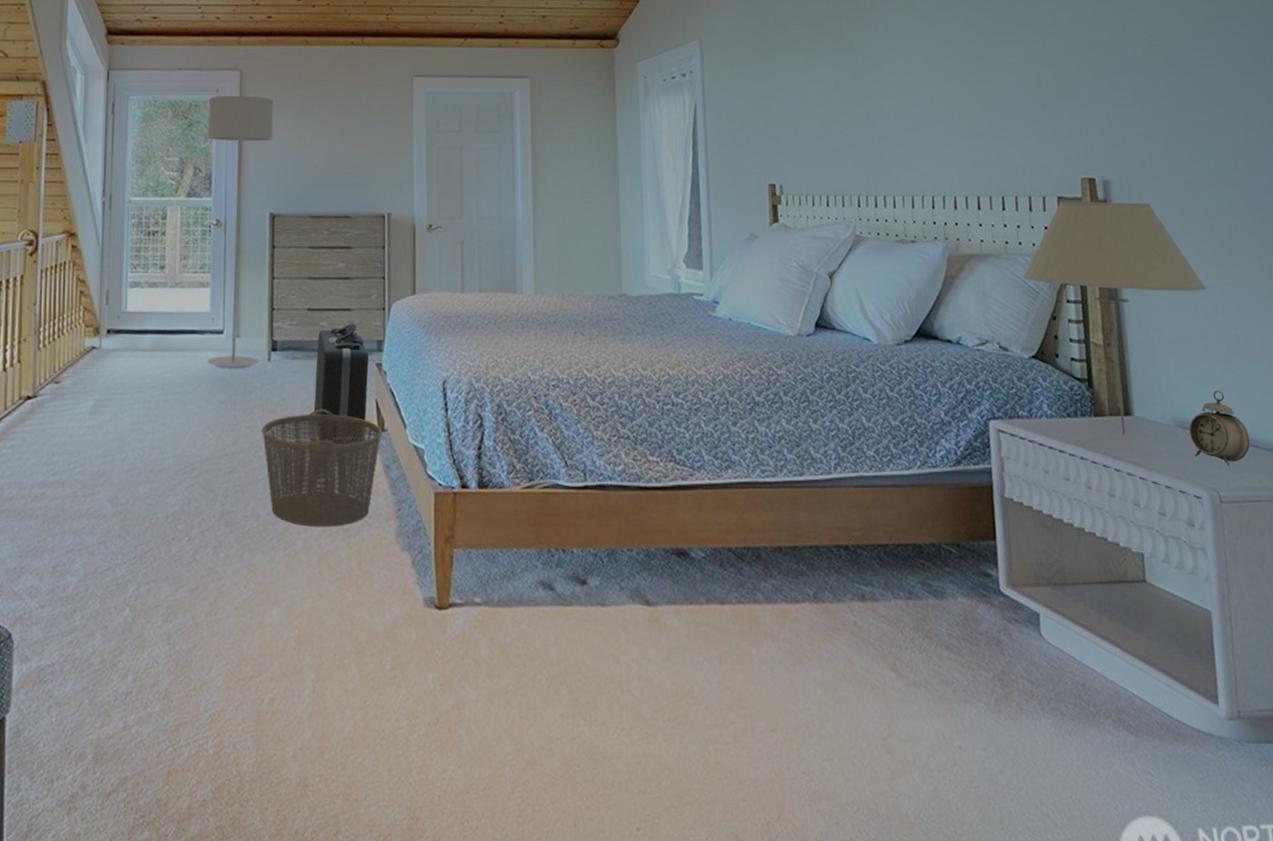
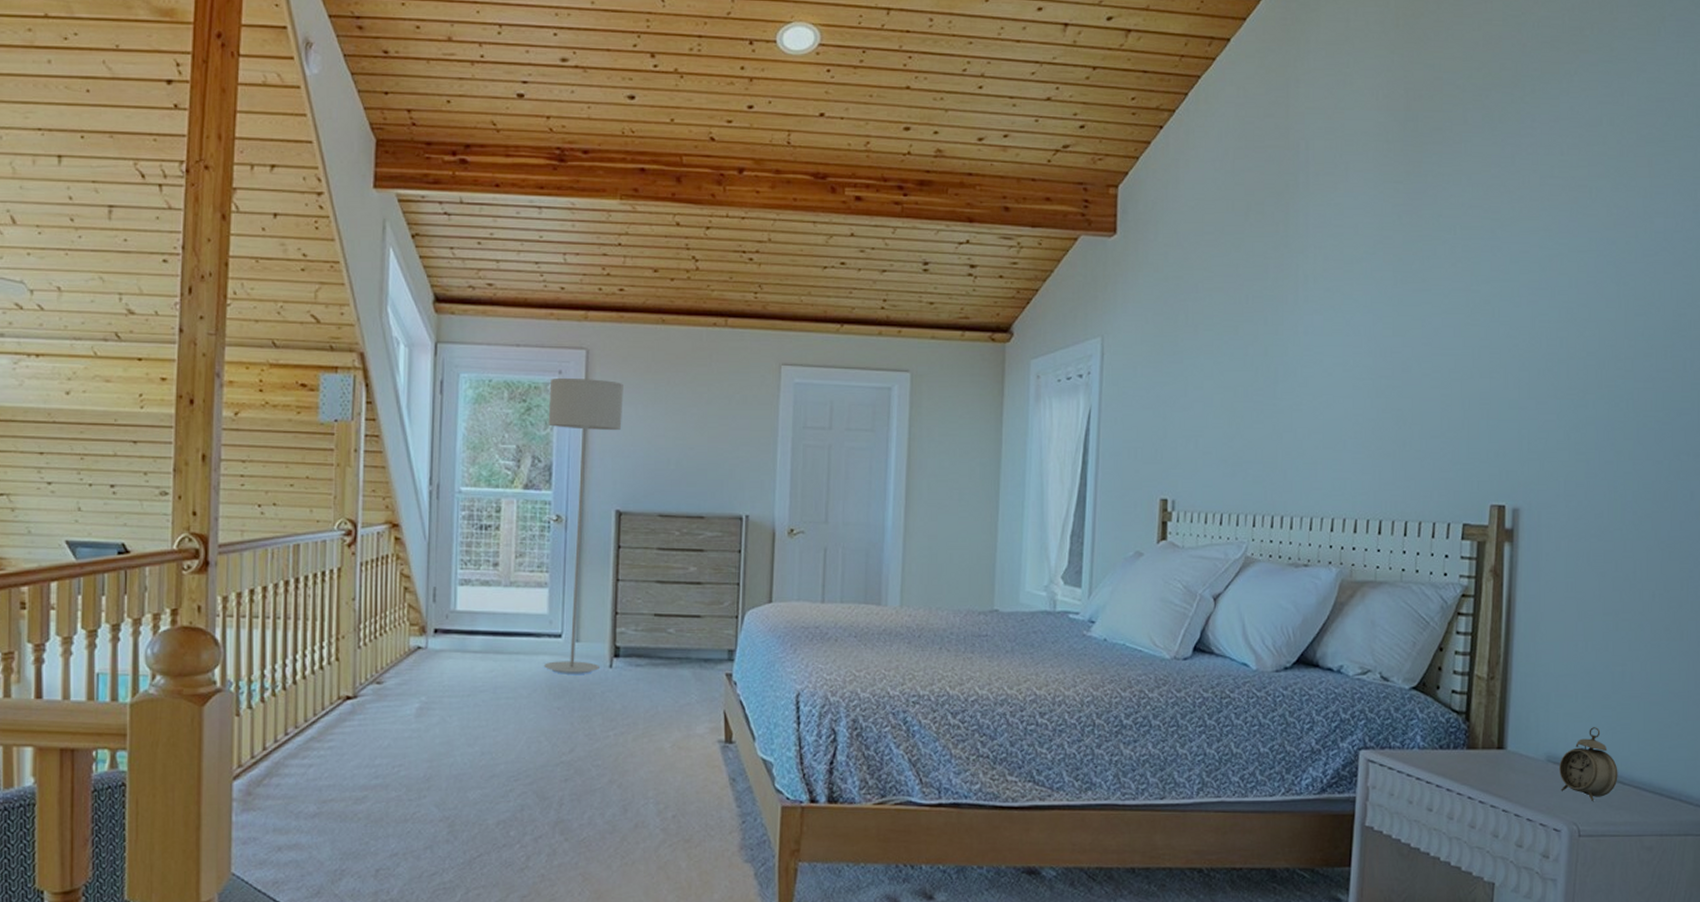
basket: present [261,409,383,527] -> none [601,718,730,838]
suitcase: present [313,323,370,444] -> none [657,631,719,755]
table lamp: present [1022,201,1207,436] -> none [1415,529,1602,769]

